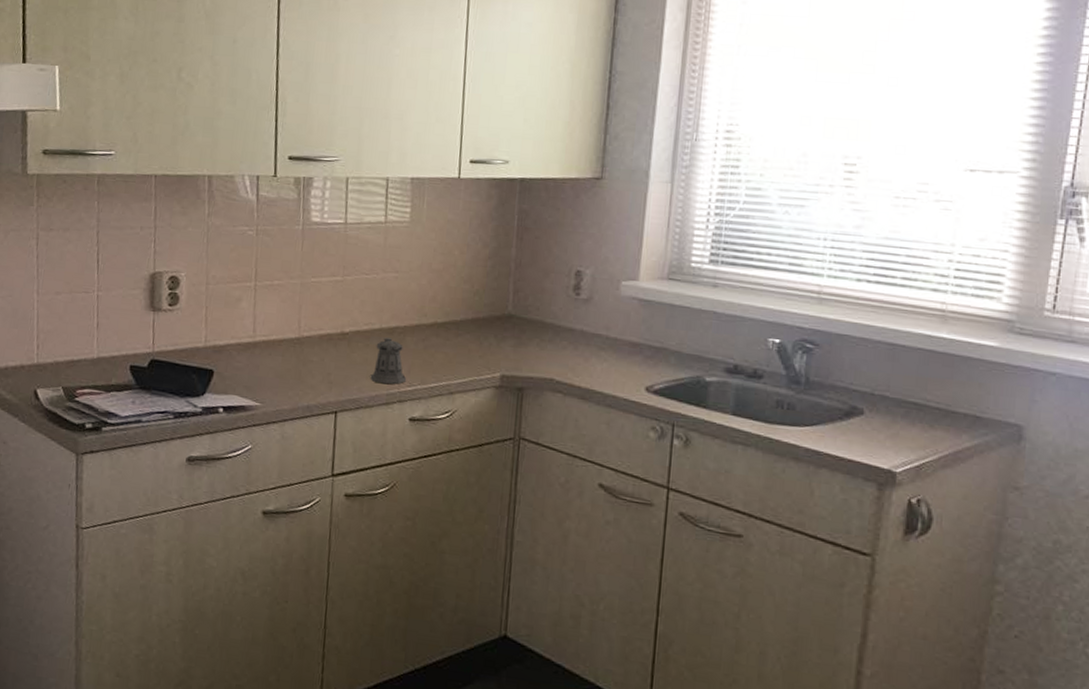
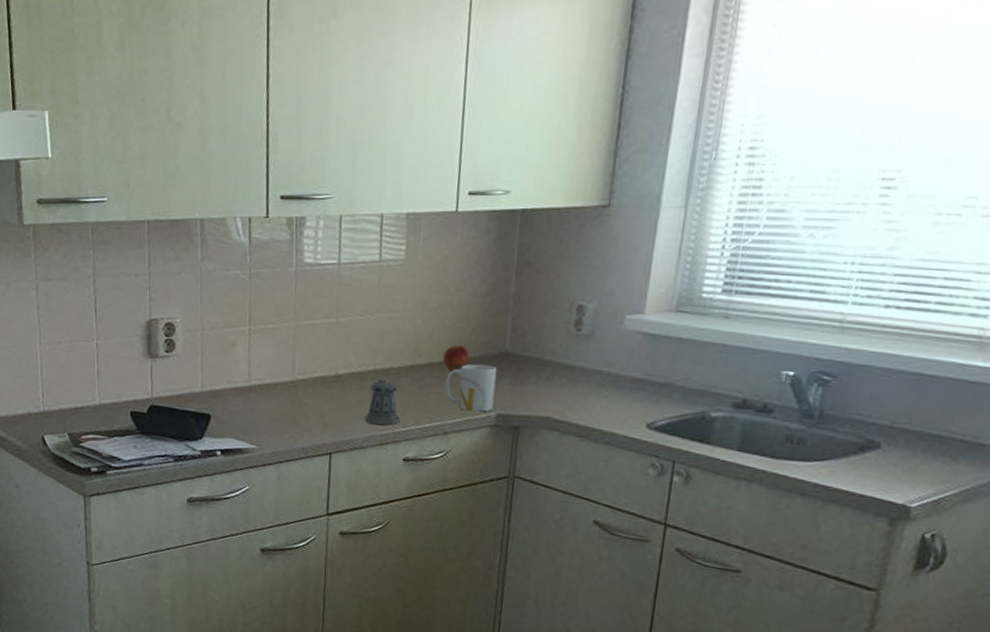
apple: none [447,305,474,332] -> present [442,344,470,372]
mug: none [450,325,501,373] -> present [445,364,497,412]

